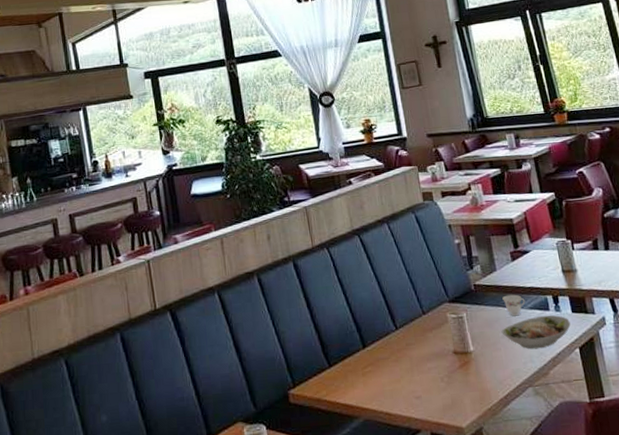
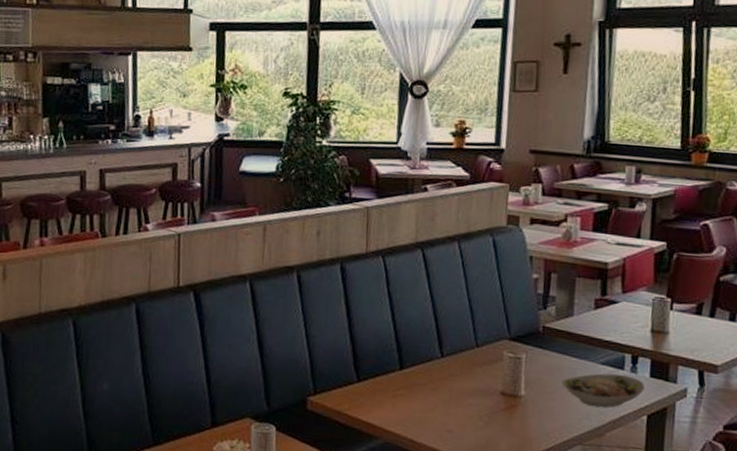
teacup: present [502,294,526,317] -> none [572,344,599,369]

